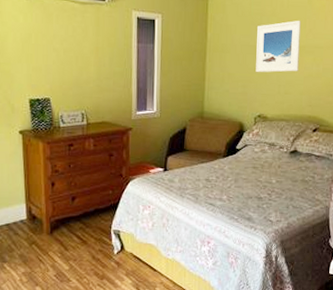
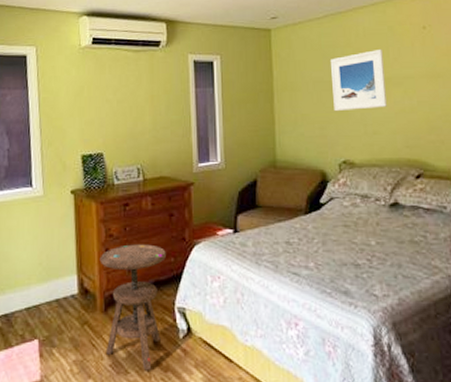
side table: none [46,179,105,279] -> present [99,244,166,371]

